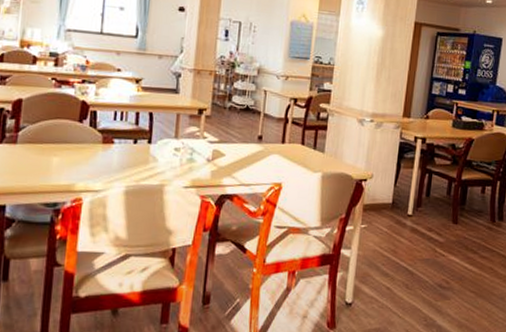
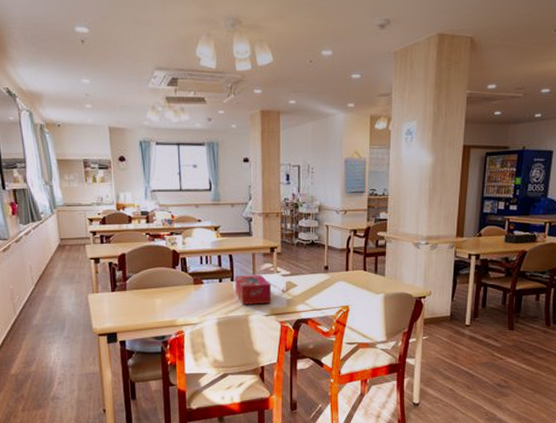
tissue box: none [151,137,194,174] -> present [235,274,271,305]

